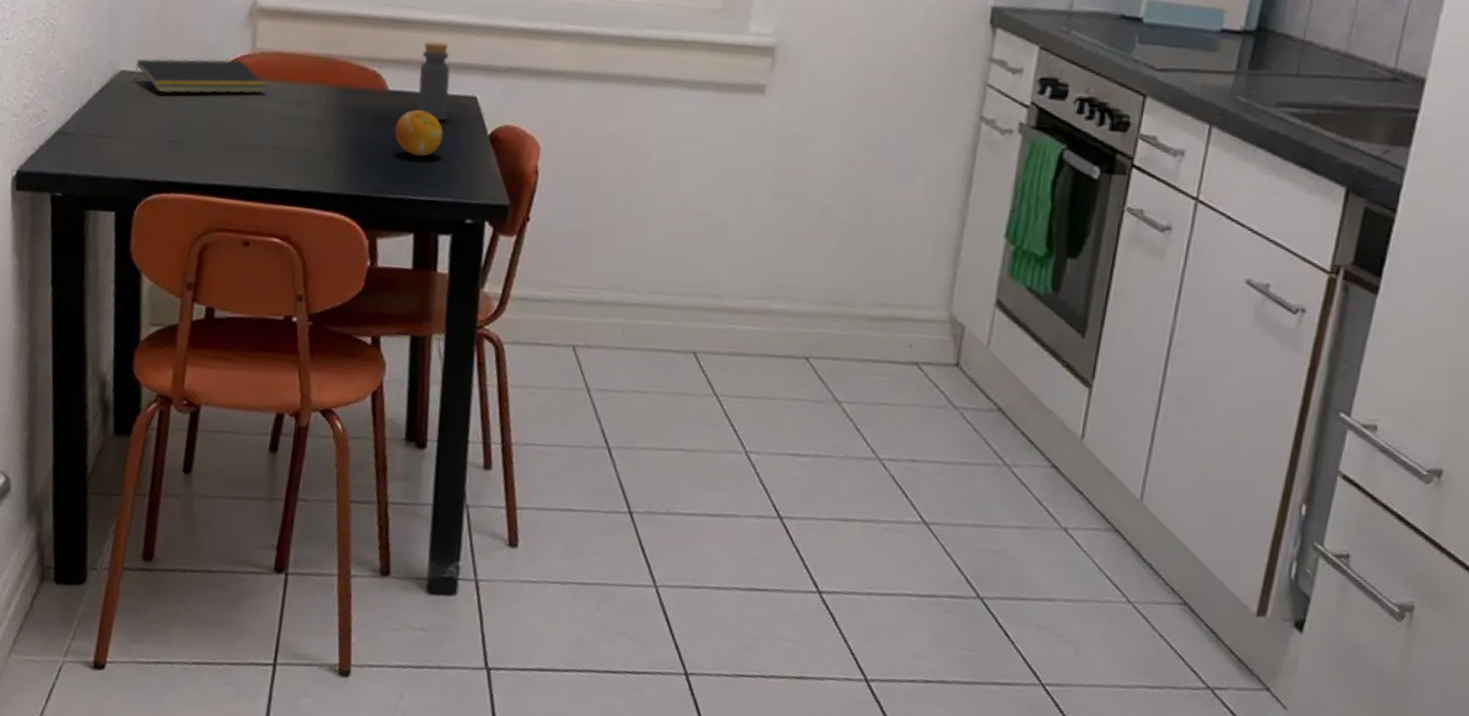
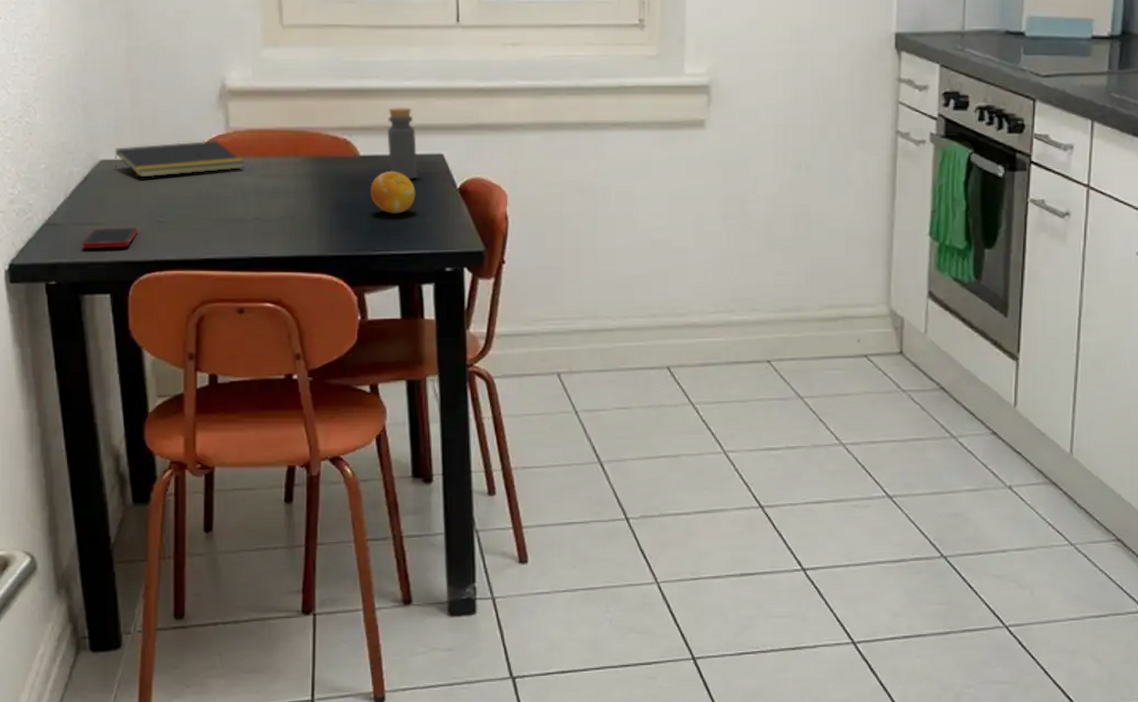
cell phone: none [92,142,151,164] -> present [82,227,138,248]

